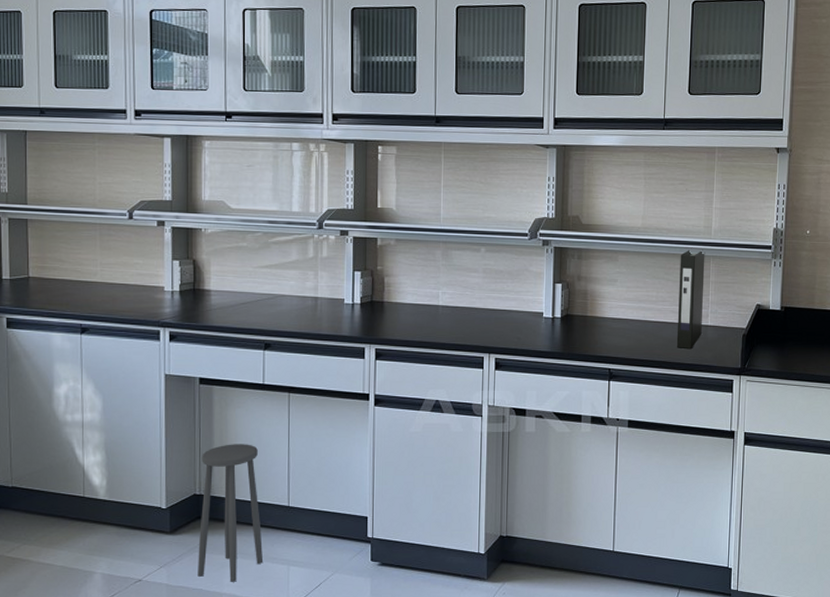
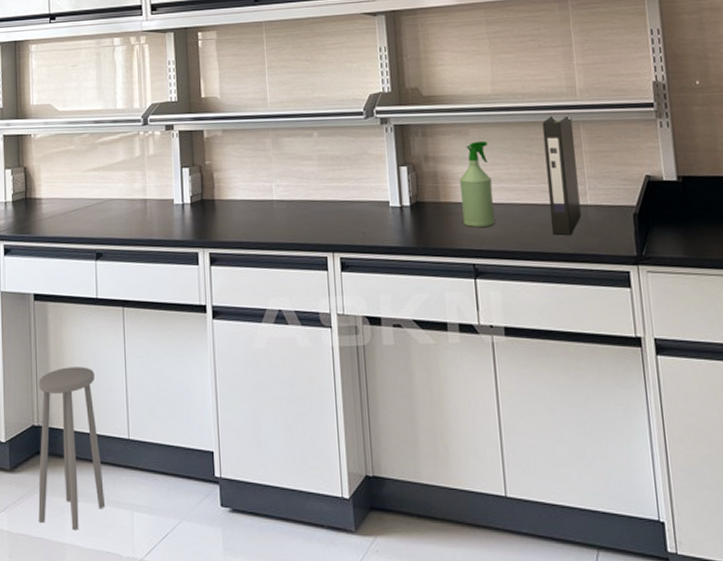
spray bottle: none [605,266,633,339] -> present [458,140,496,228]

